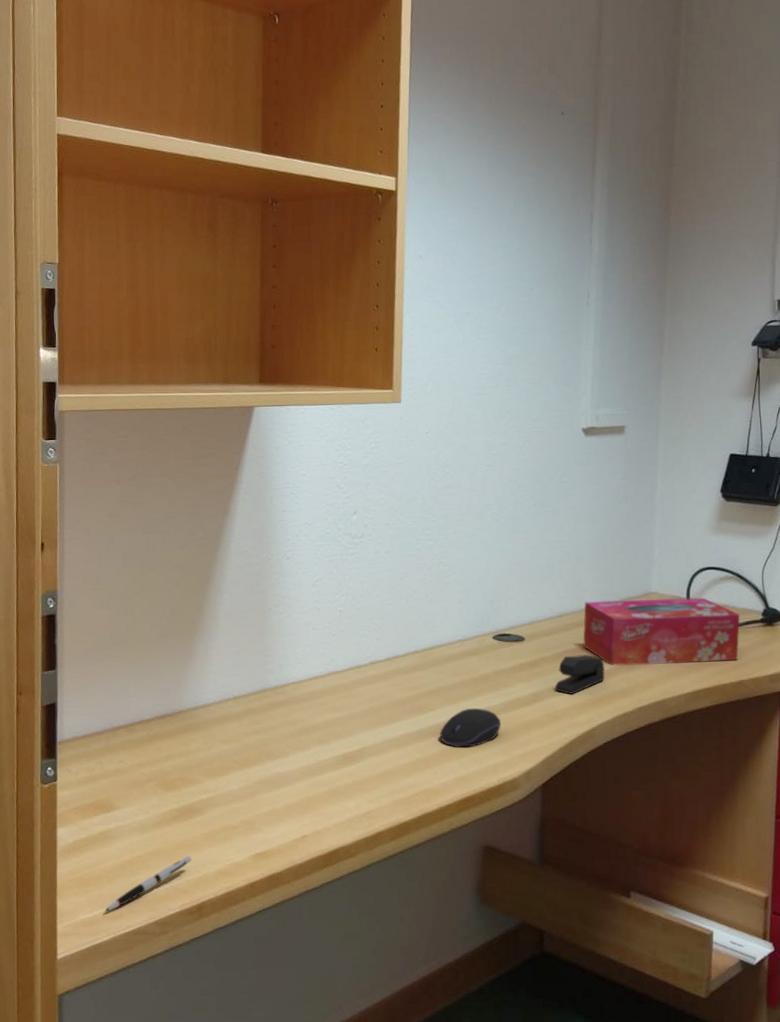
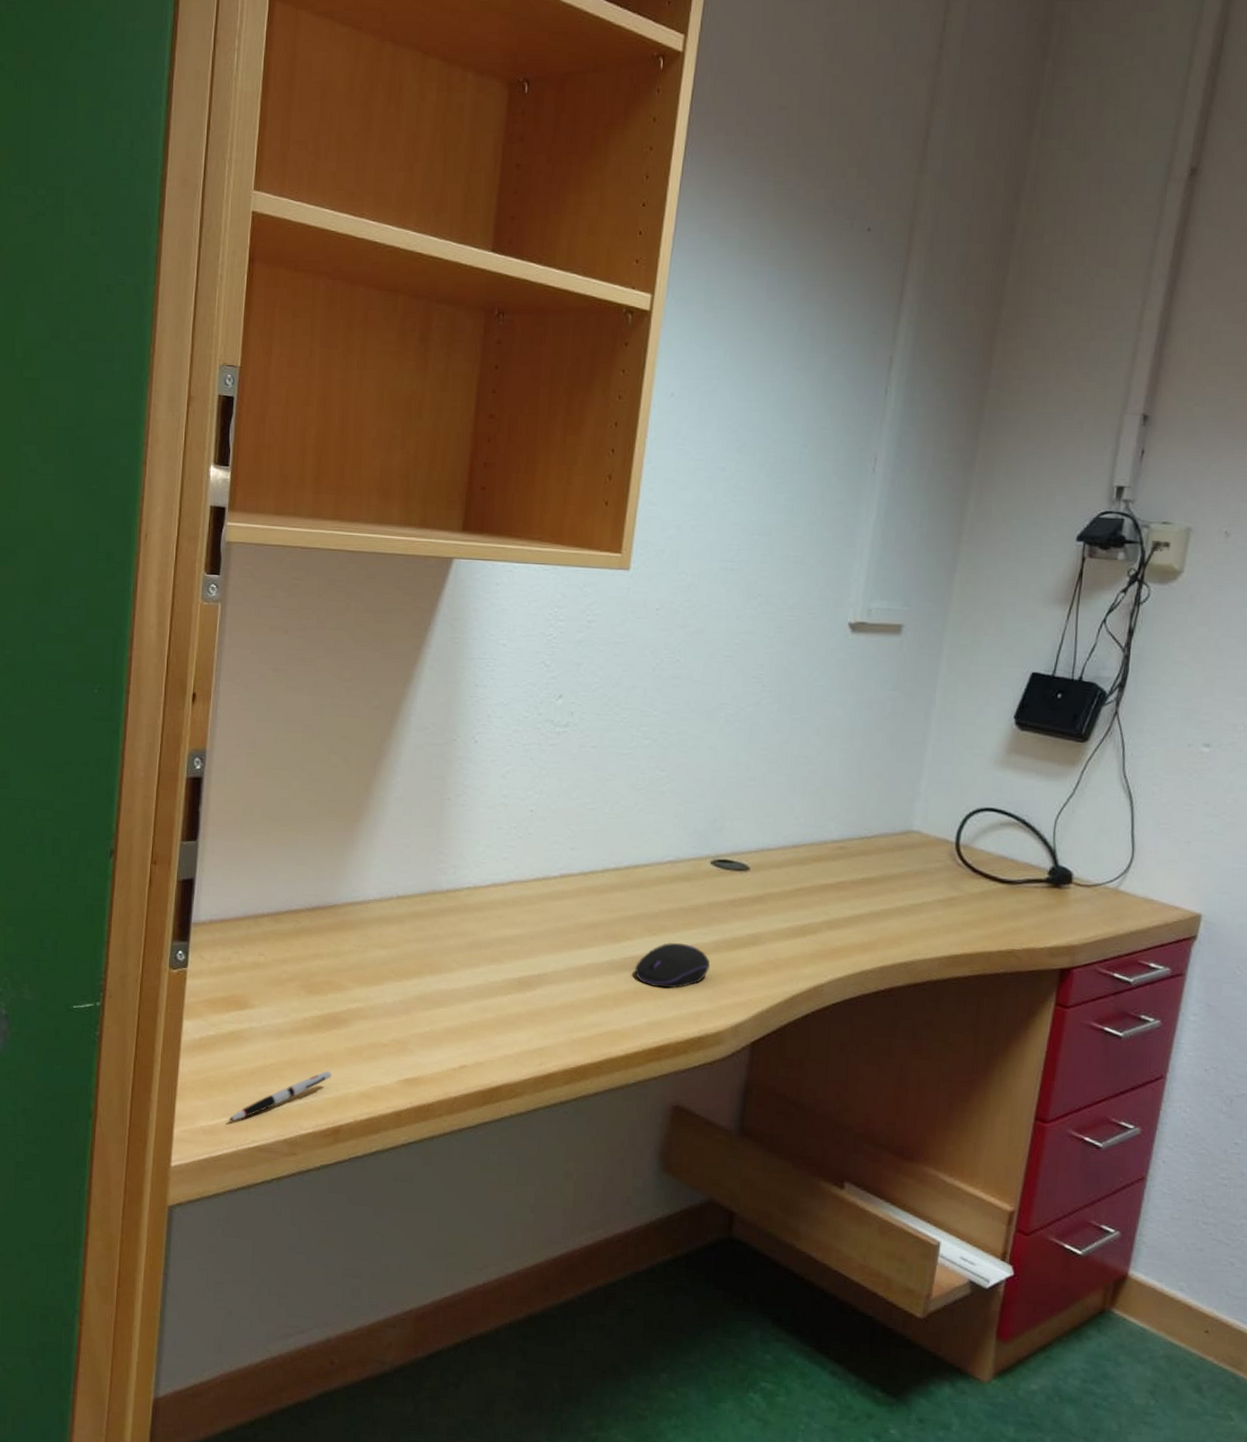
stapler: present [554,654,605,694] -> none [779,894,844,941]
tissue box: present [583,597,740,666] -> none [820,833,1021,925]

